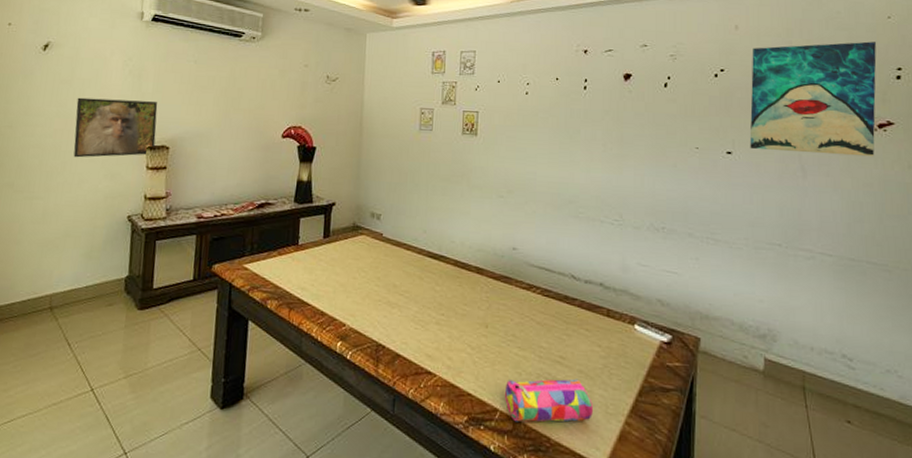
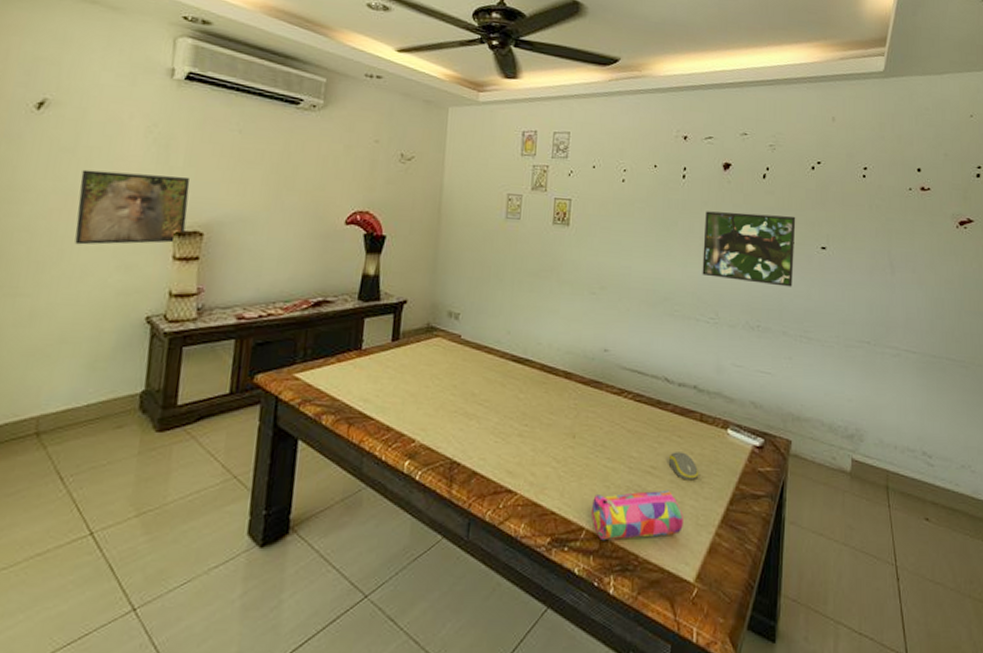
computer mouse: none [577,344,607,372] -> present [668,452,699,481]
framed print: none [605,119,700,191] -> present [702,211,796,287]
wall art: present [749,41,877,157] -> none [843,139,960,254]

